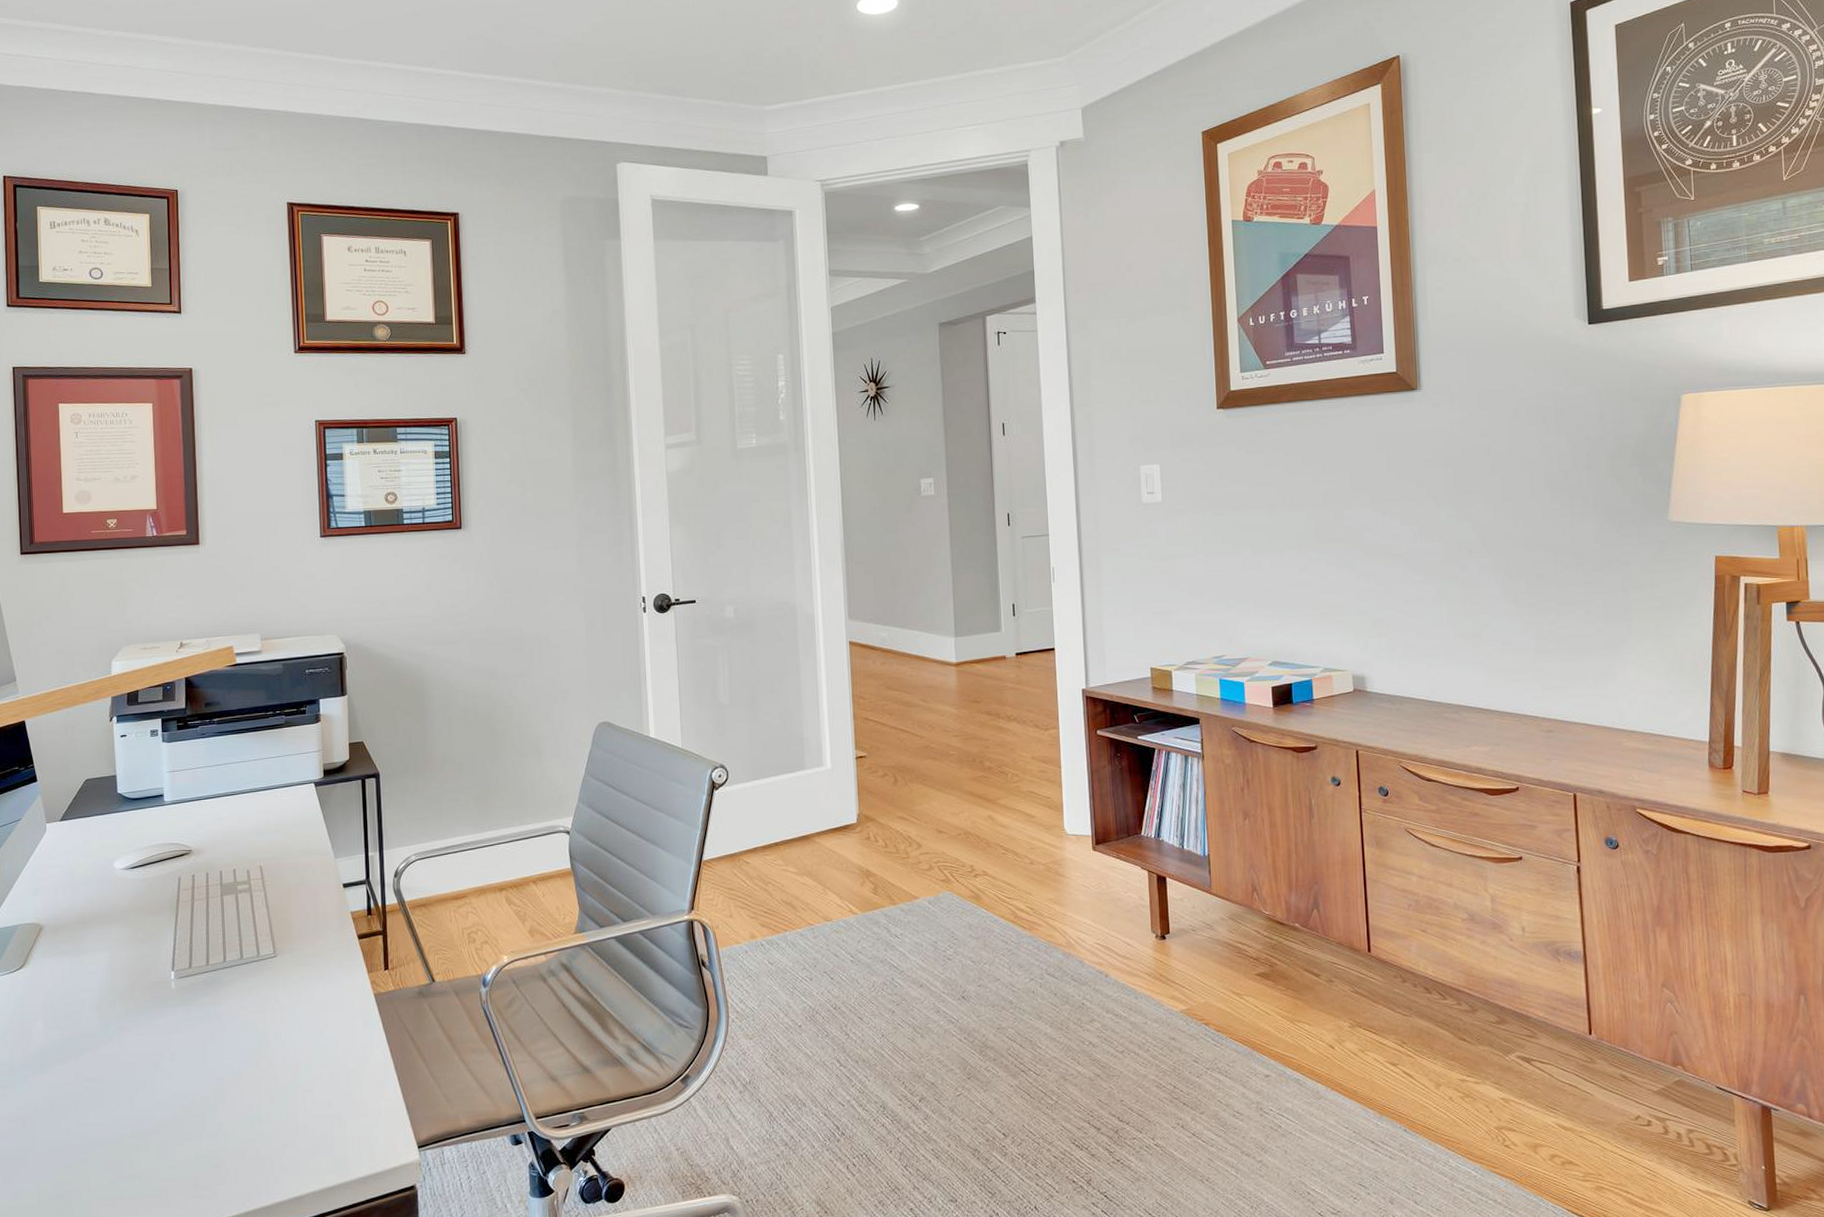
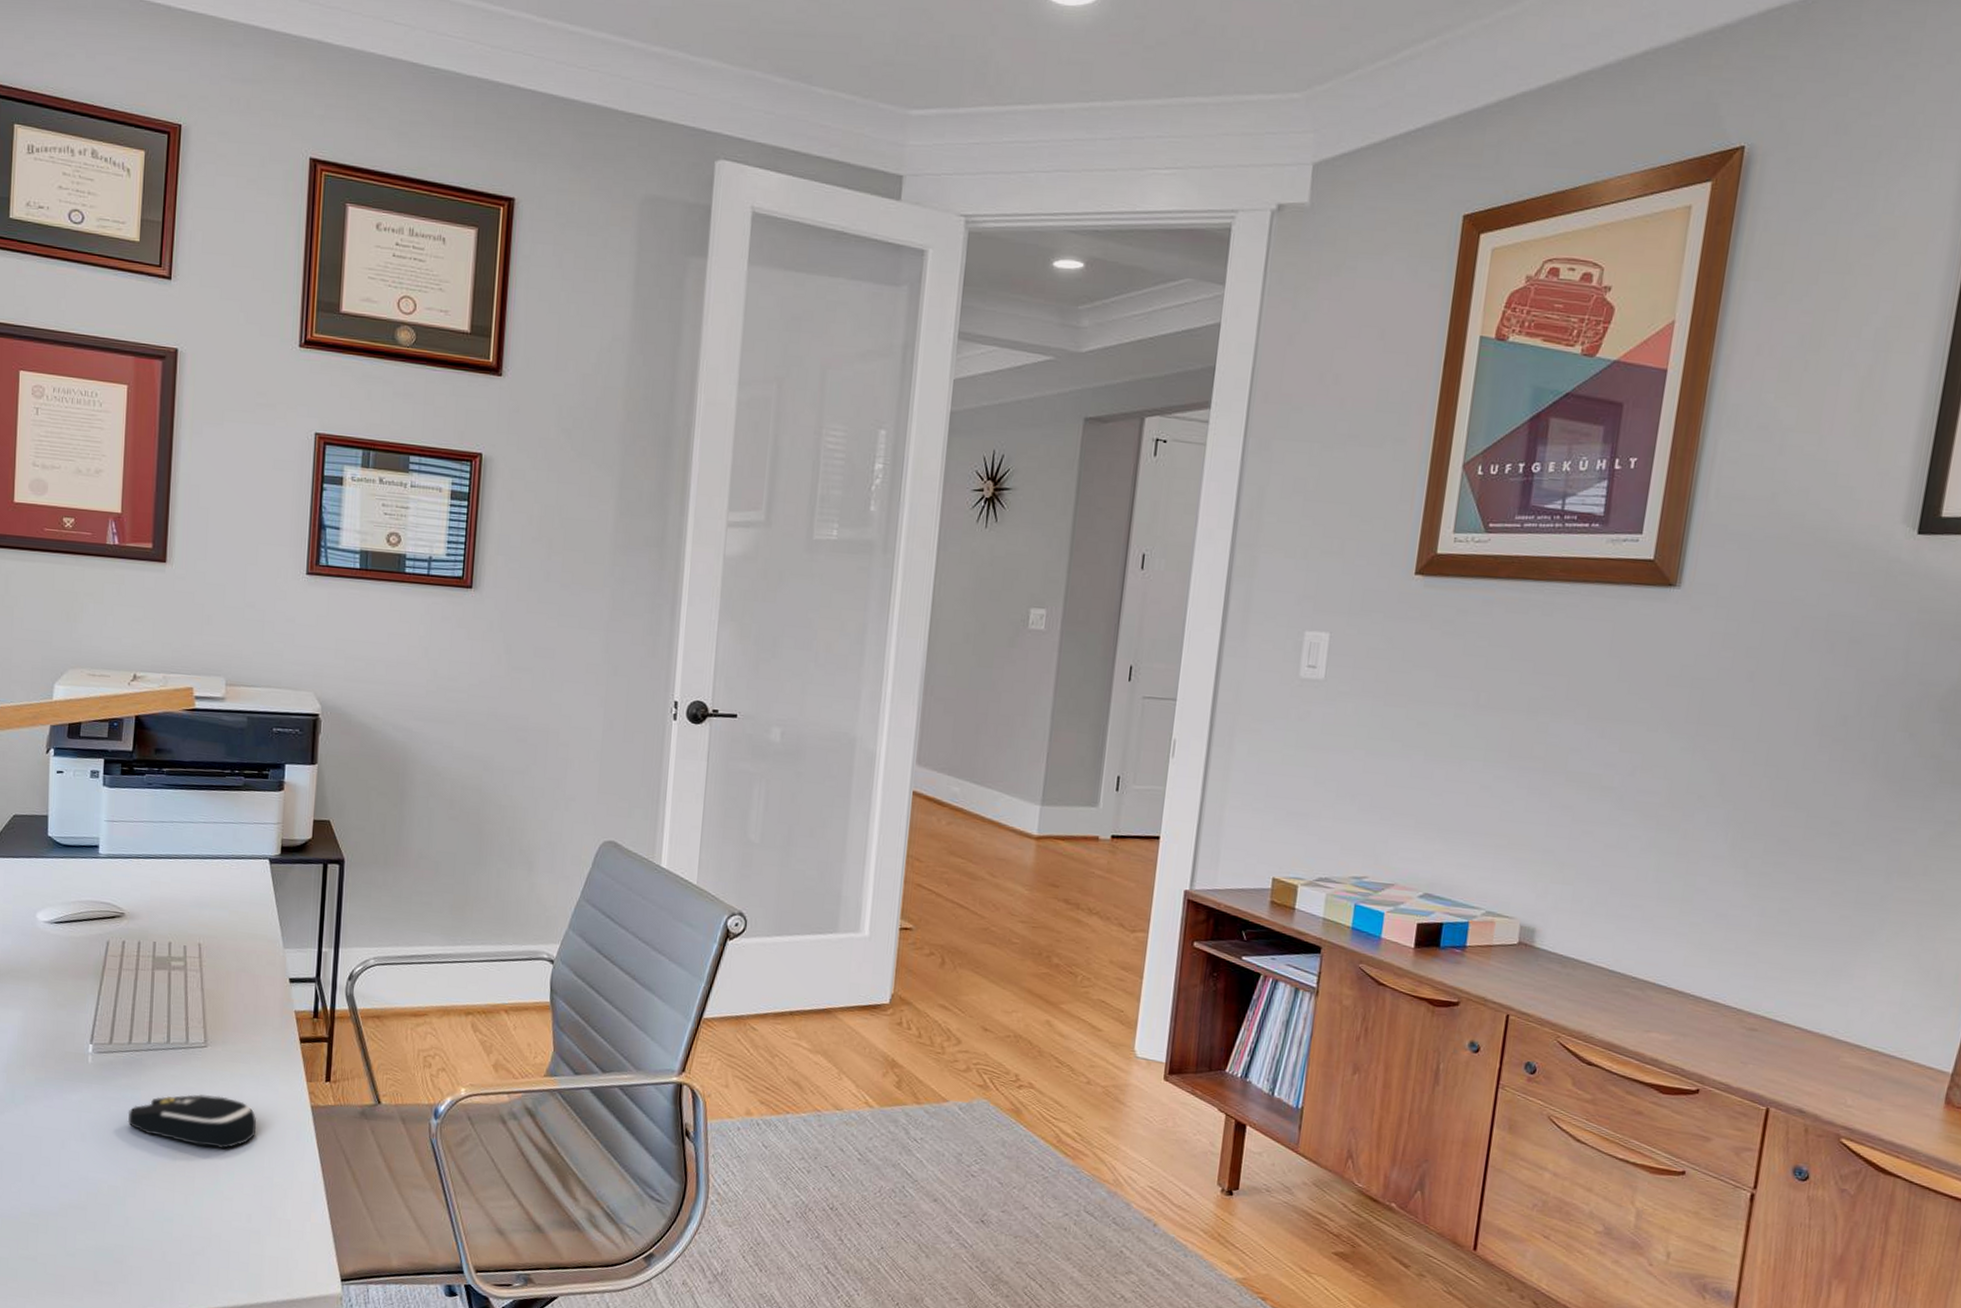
computer mouse: none [211,998,328,1047] -> present [127,1094,257,1149]

